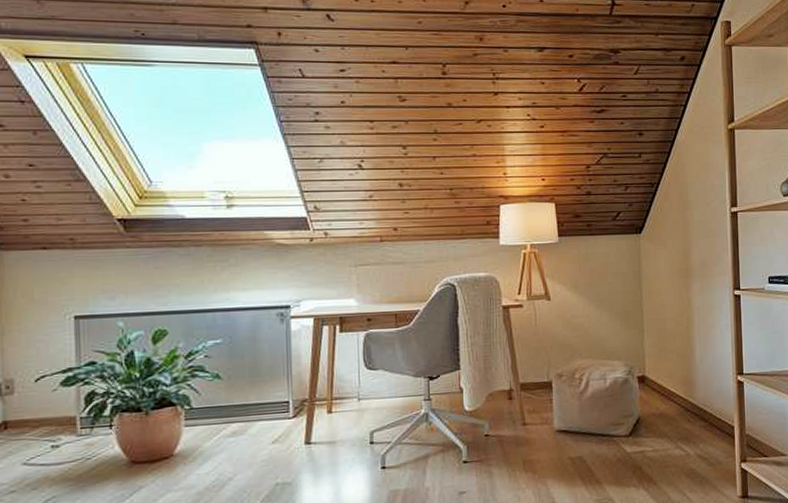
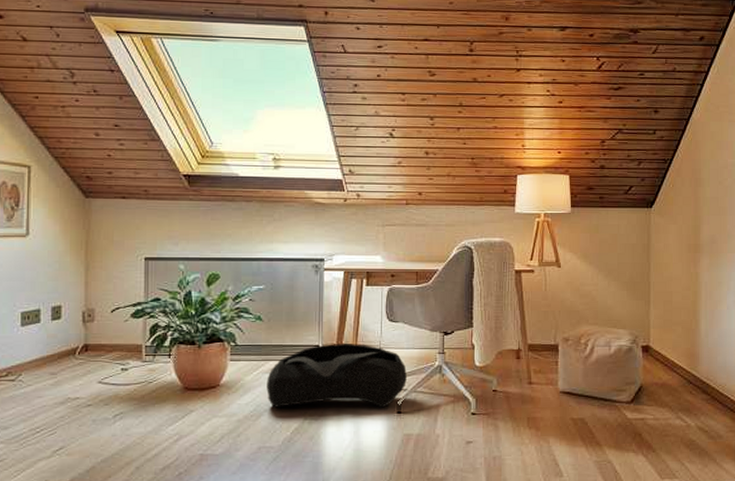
bag: none [229,396,390,475] -> present [266,343,407,408]

